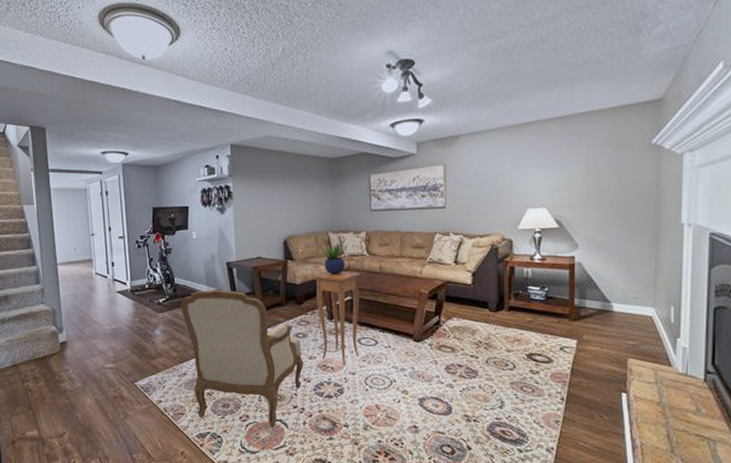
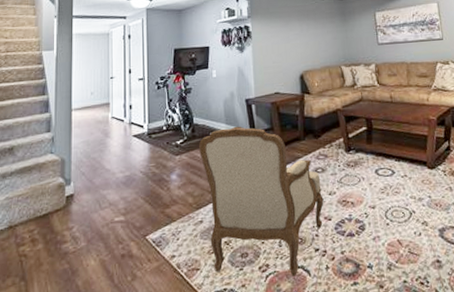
side table: present [314,271,360,365] -> none [330,102,377,199]
potted plant: present [320,240,346,275] -> none [334,73,359,106]

